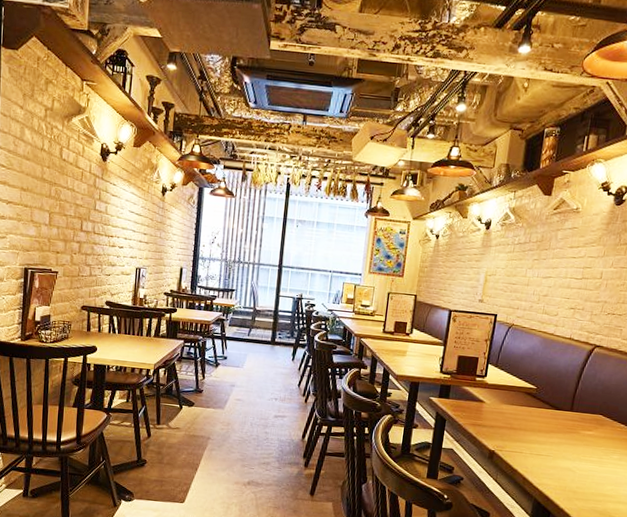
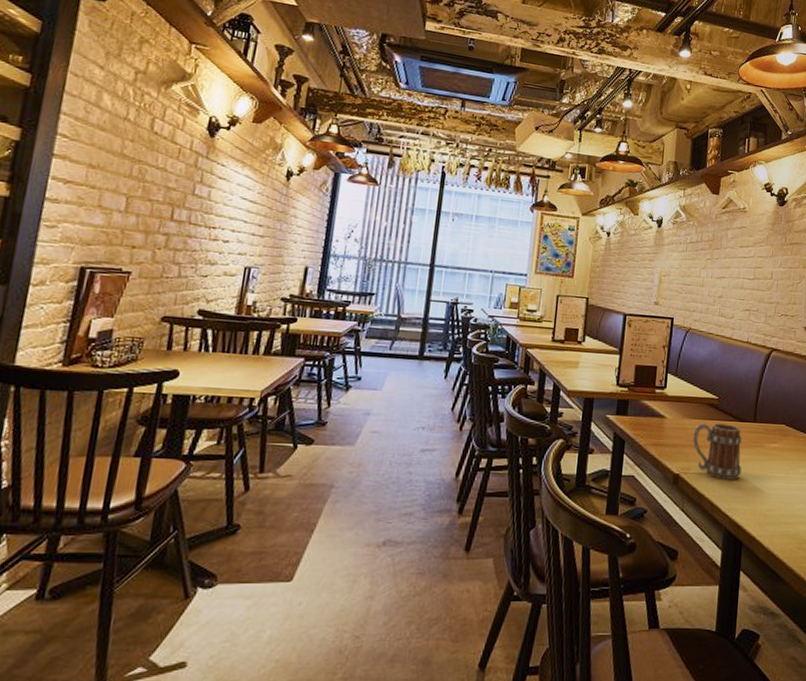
mug: none [509,409,558,460] -> present [693,423,742,480]

